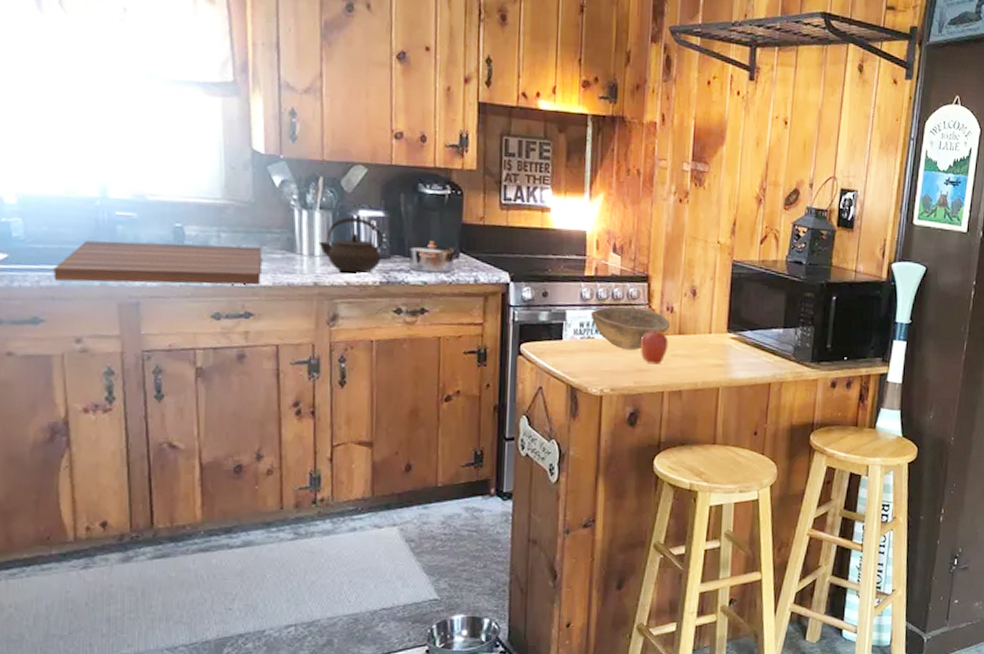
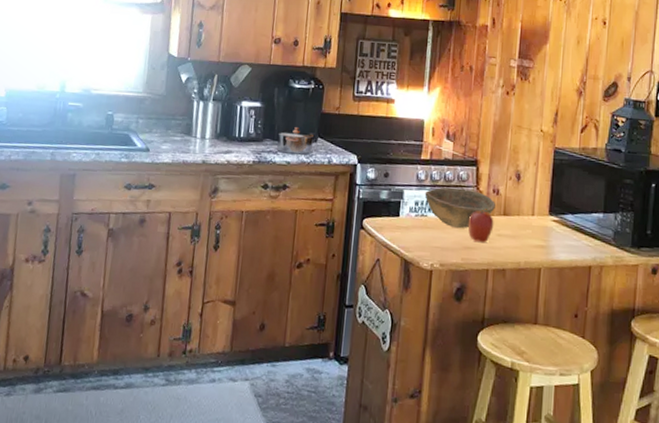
cutting board: present [53,240,262,286] -> none [20,125,167,162]
kettle: present [318,217,383,274] -> none [209,107,259,154]

